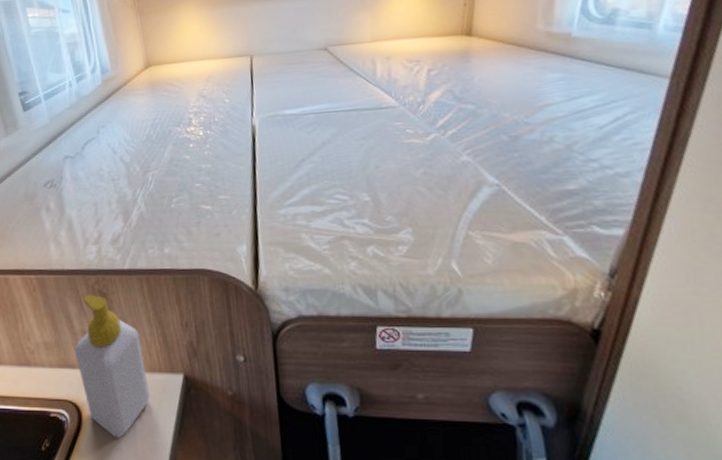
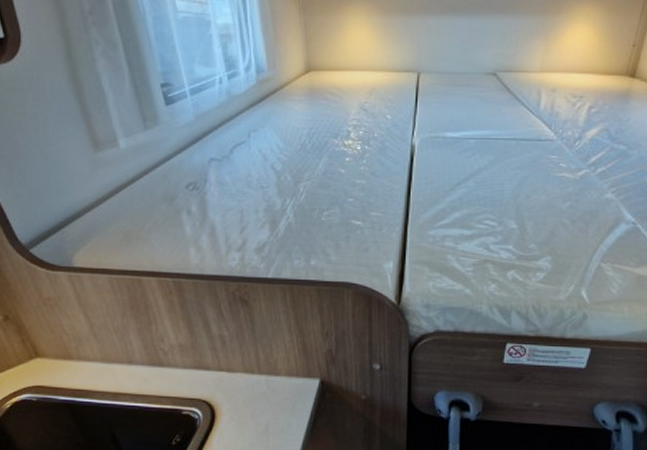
soap bottle: present [74,294,151,438] -> none [210,300,286,435]

